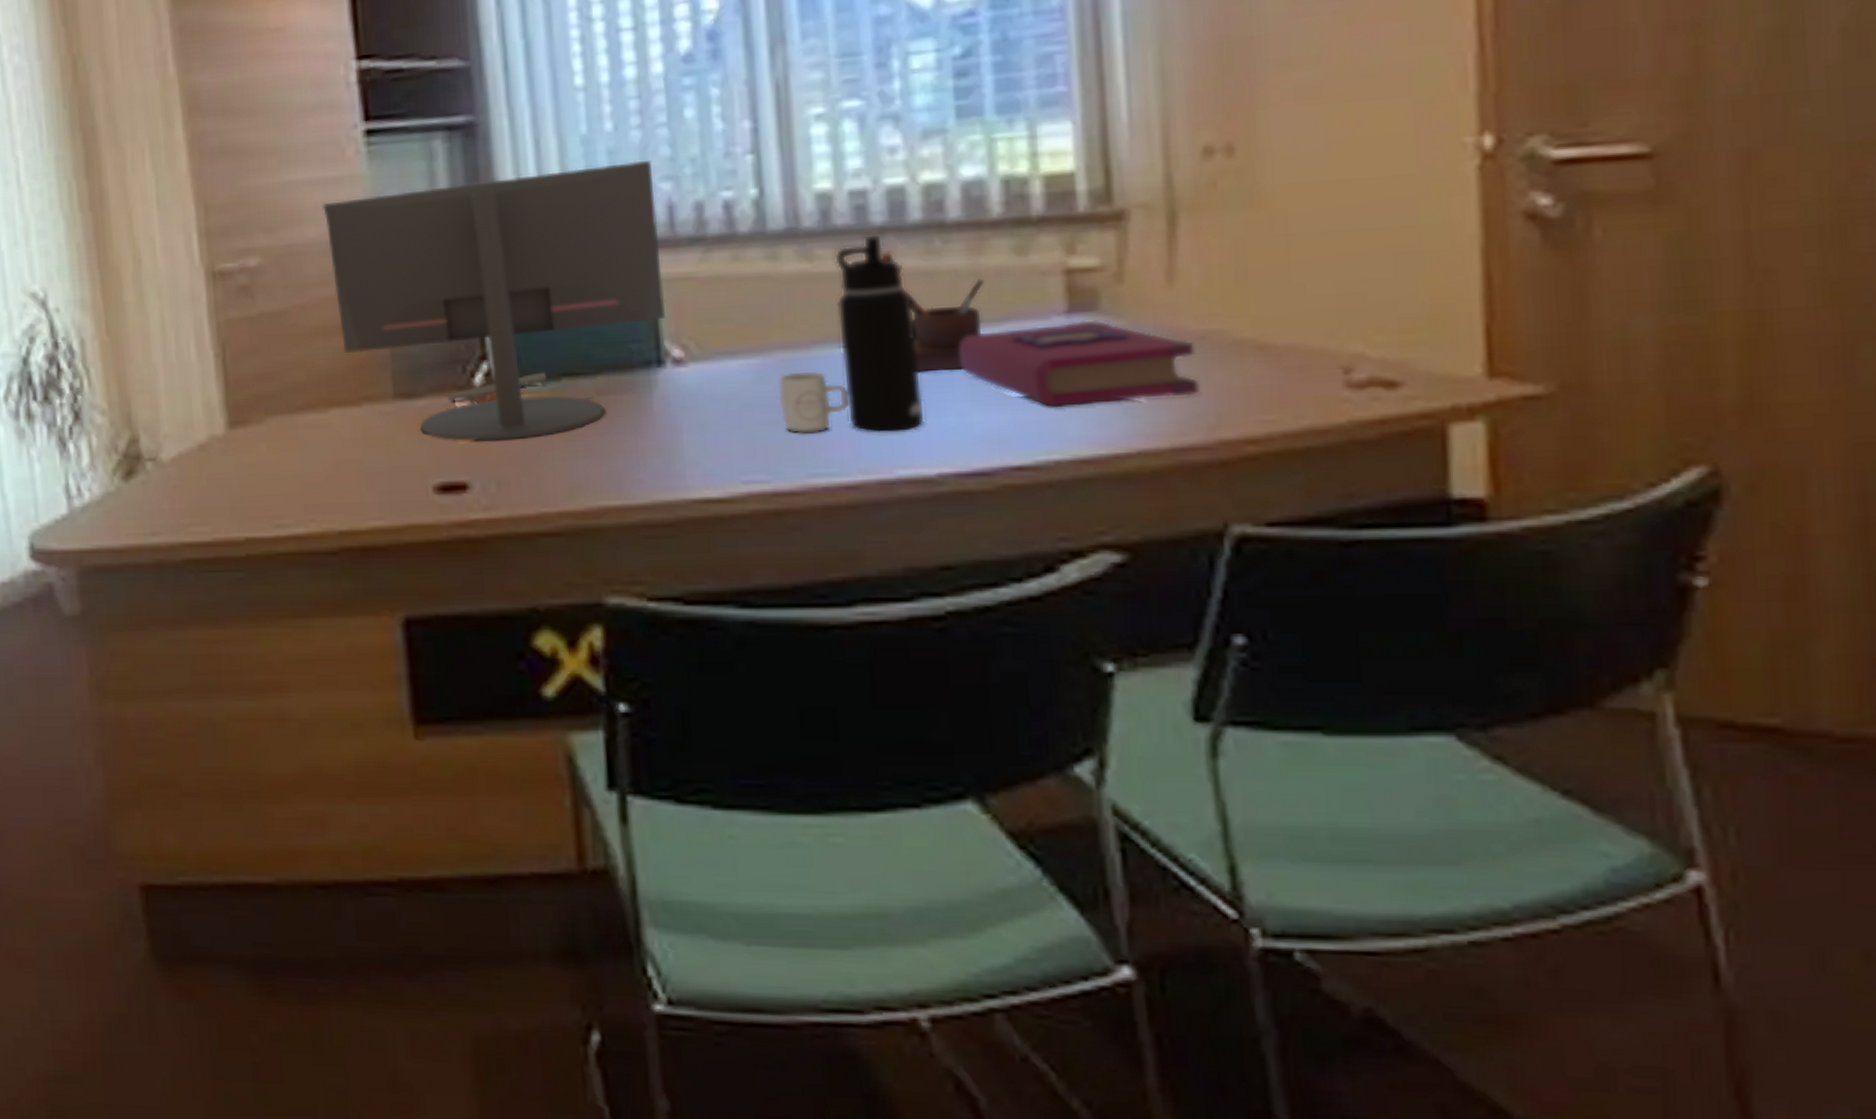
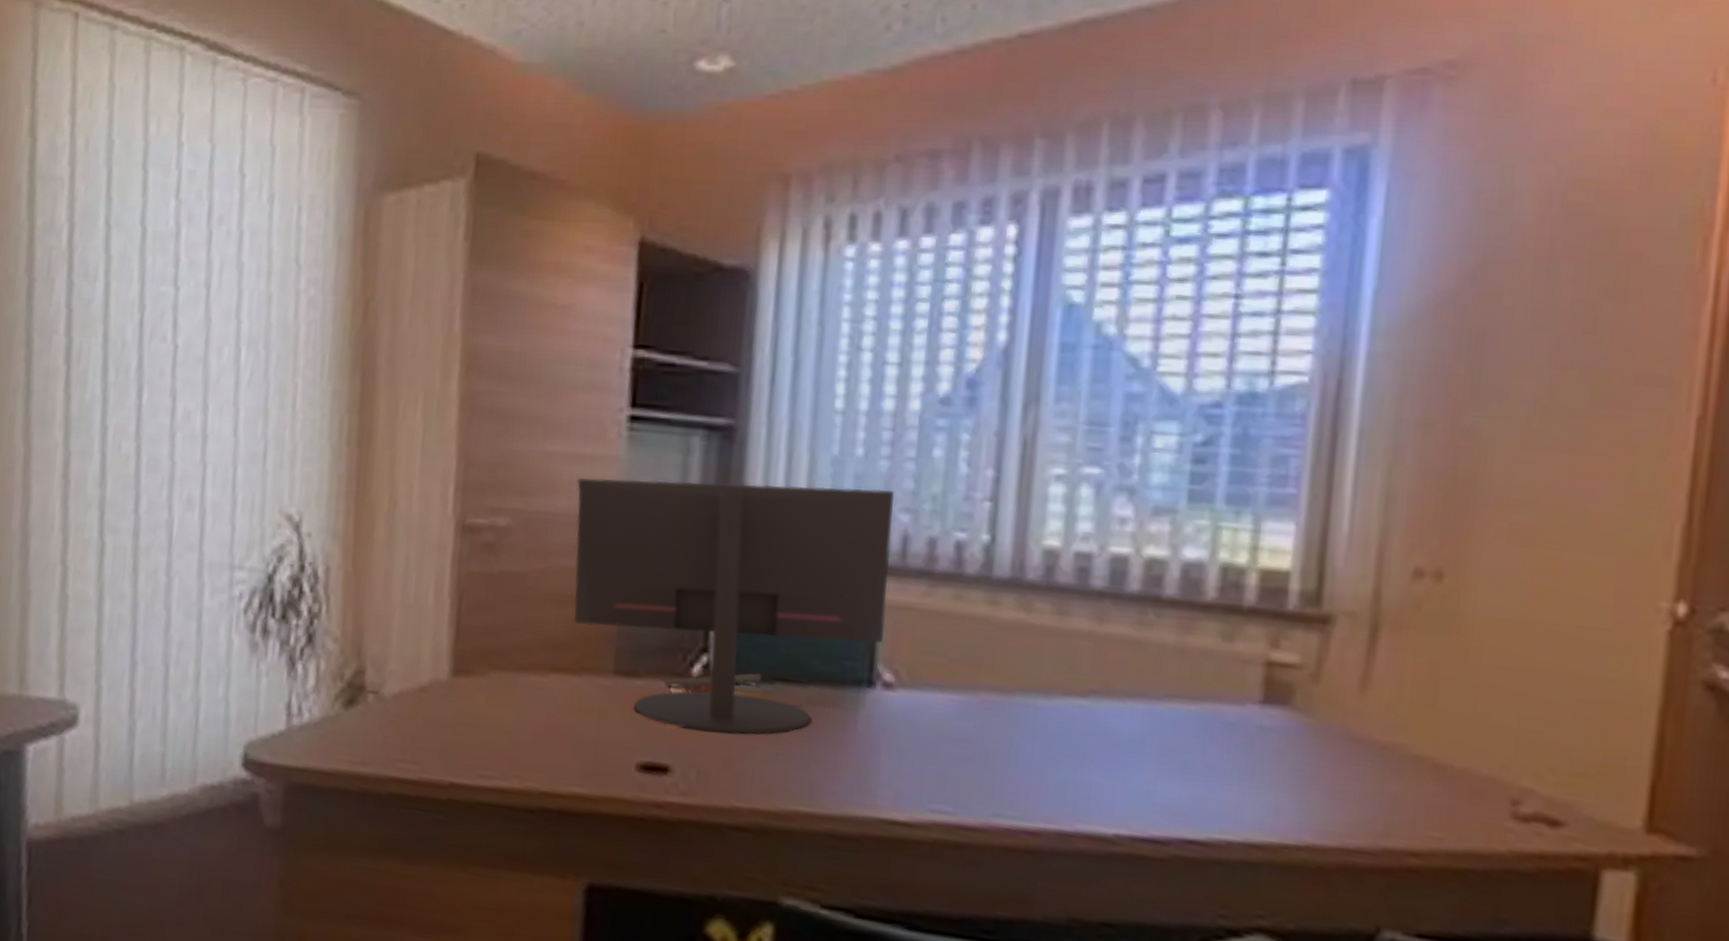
mug: present [778,371,849,434] -> none [977,714,1043,776]
water bottle: present [835,233,926,433] -> none [1038,596,1117,789]
desk organizer: present [881,250,985,376] -> none [1095,614,1190,740]
book: present [959,320,1199,407] -> none [1153,707,1376,802]

